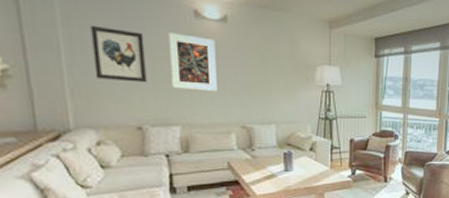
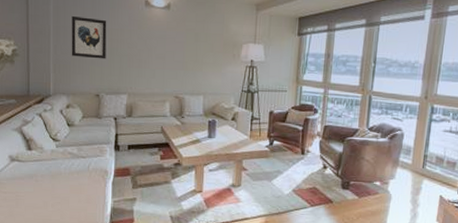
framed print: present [168,32,217,92] -> none [124,19,159,67]

